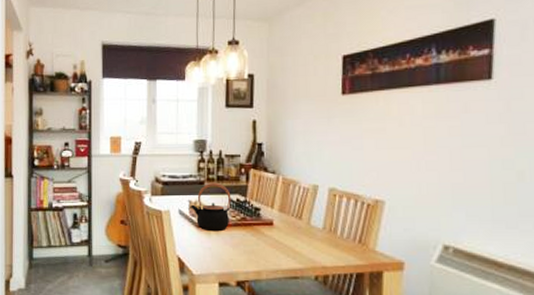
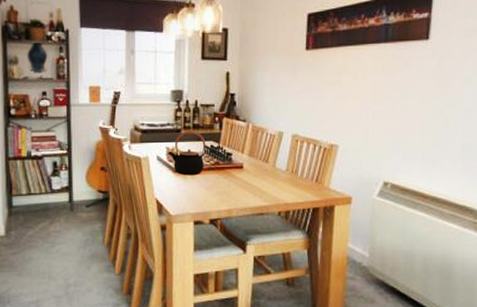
vase: none [52,92,71,125] -> present [27,41,48,74]

